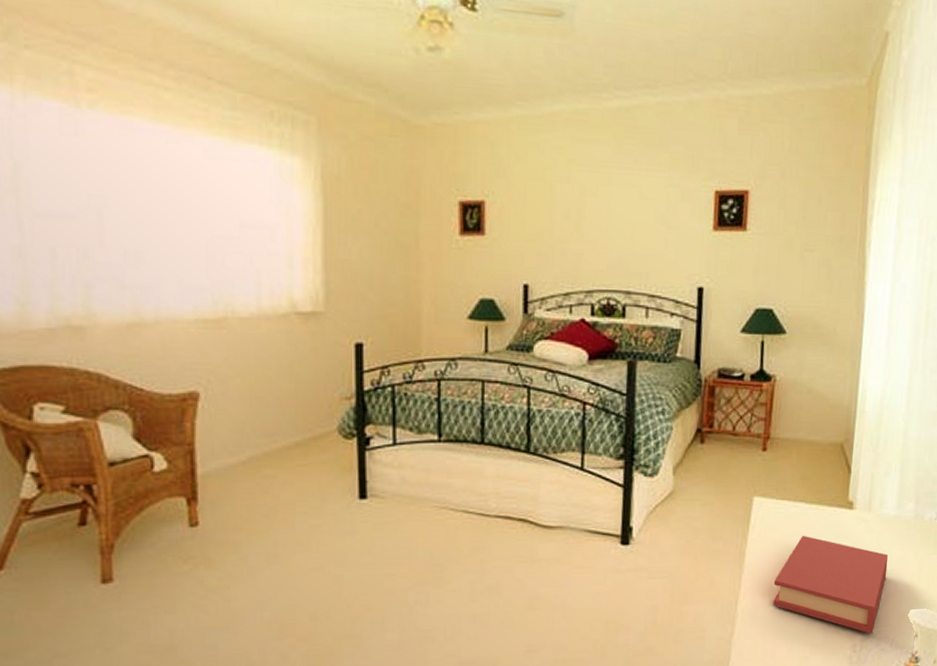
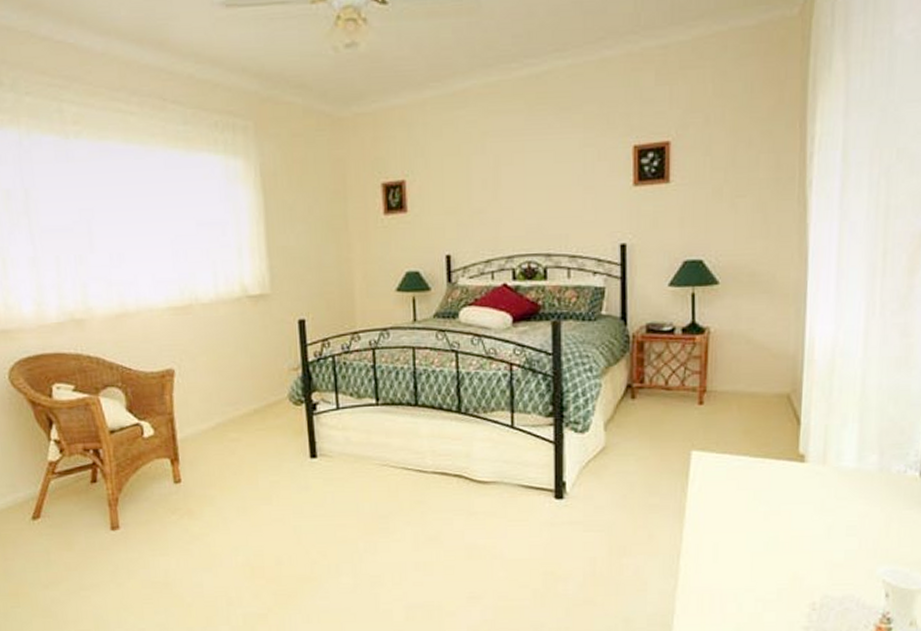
book: present [773,535,889,635] -> none [718,489,850,593]

